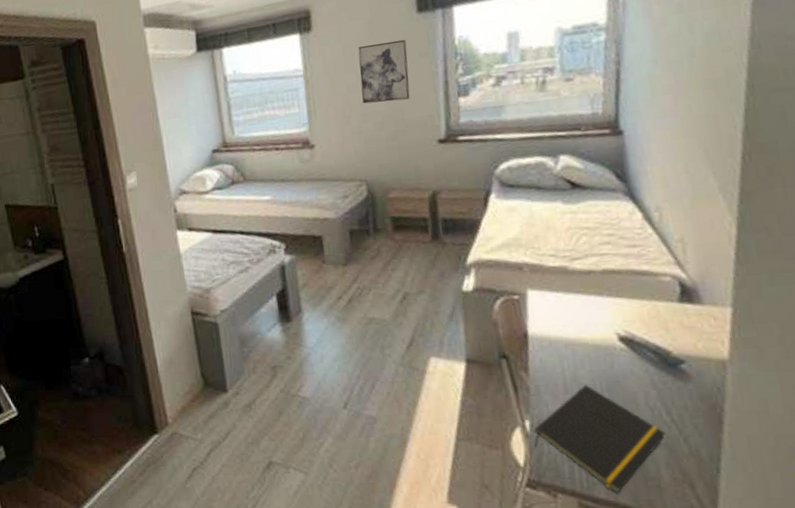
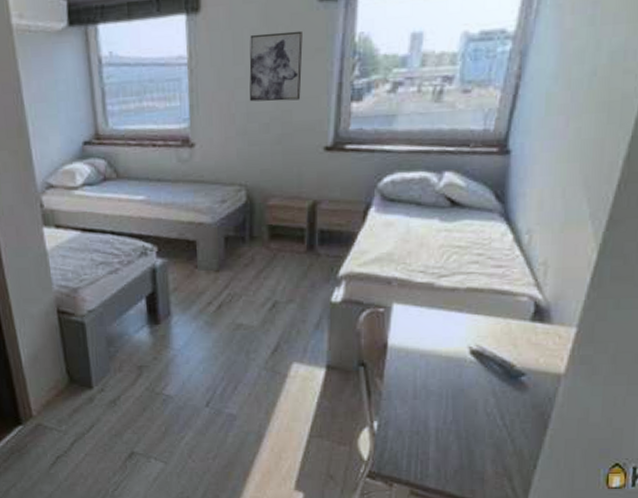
notepad: present [533,385,666,494] -> none [379,392,497,485]

